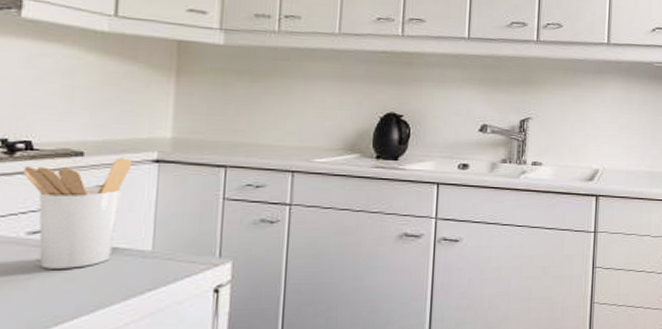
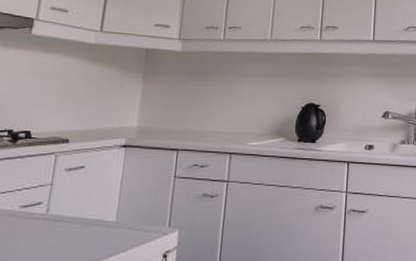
utensil holder: present [23,158,133,269] -> none [22,144,106,237]

